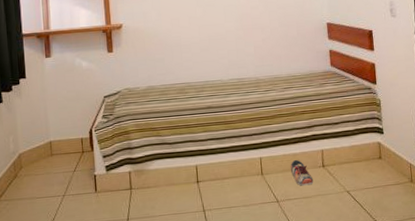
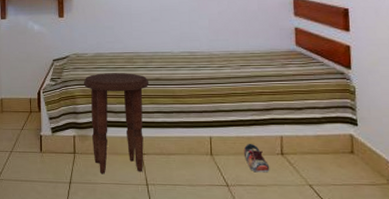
side table: none [136,103,202,207] -> present [83,73,150,175]

